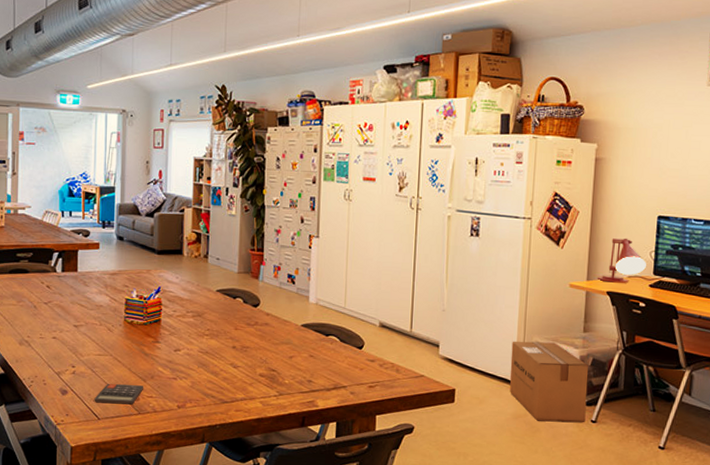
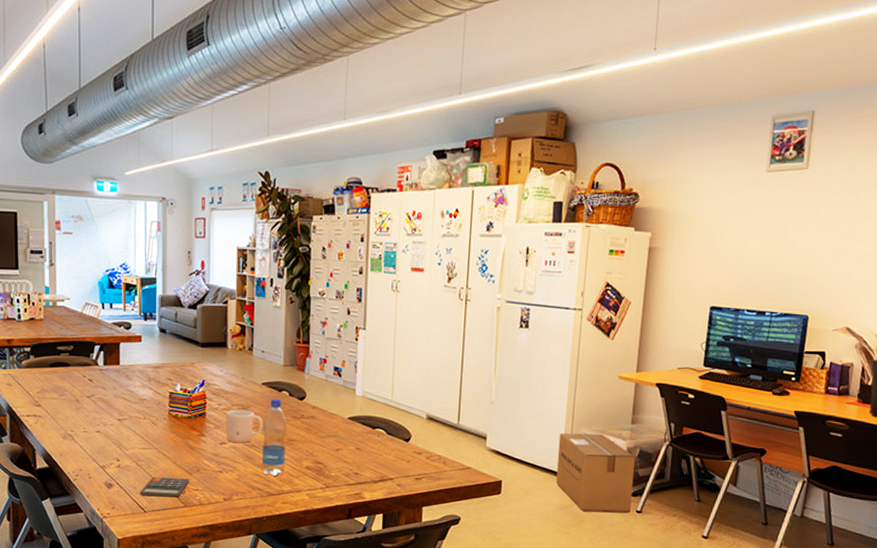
mug: none [180,316,218,350] -> present [225,409,264,443]
bottle: none [215,305,240,383] -> present [261,398,286,476]
desk lamp: present [597,238,646,283] -> none [646,329,697,375]

